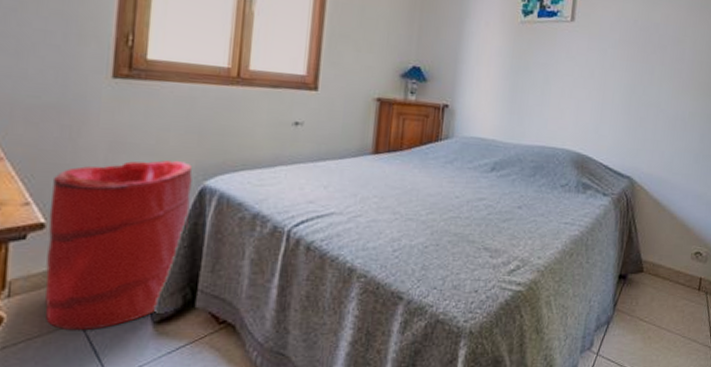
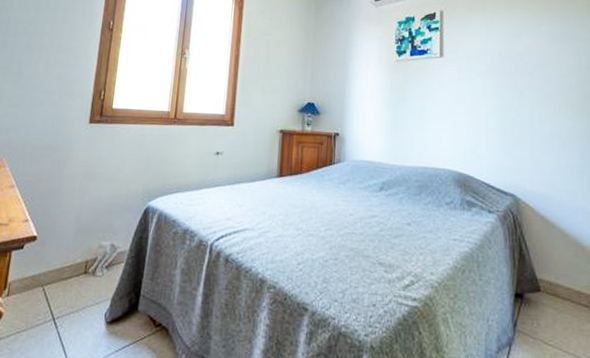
laundry hamper: present [45,160,193,331] -> none [31,185,140,328]

